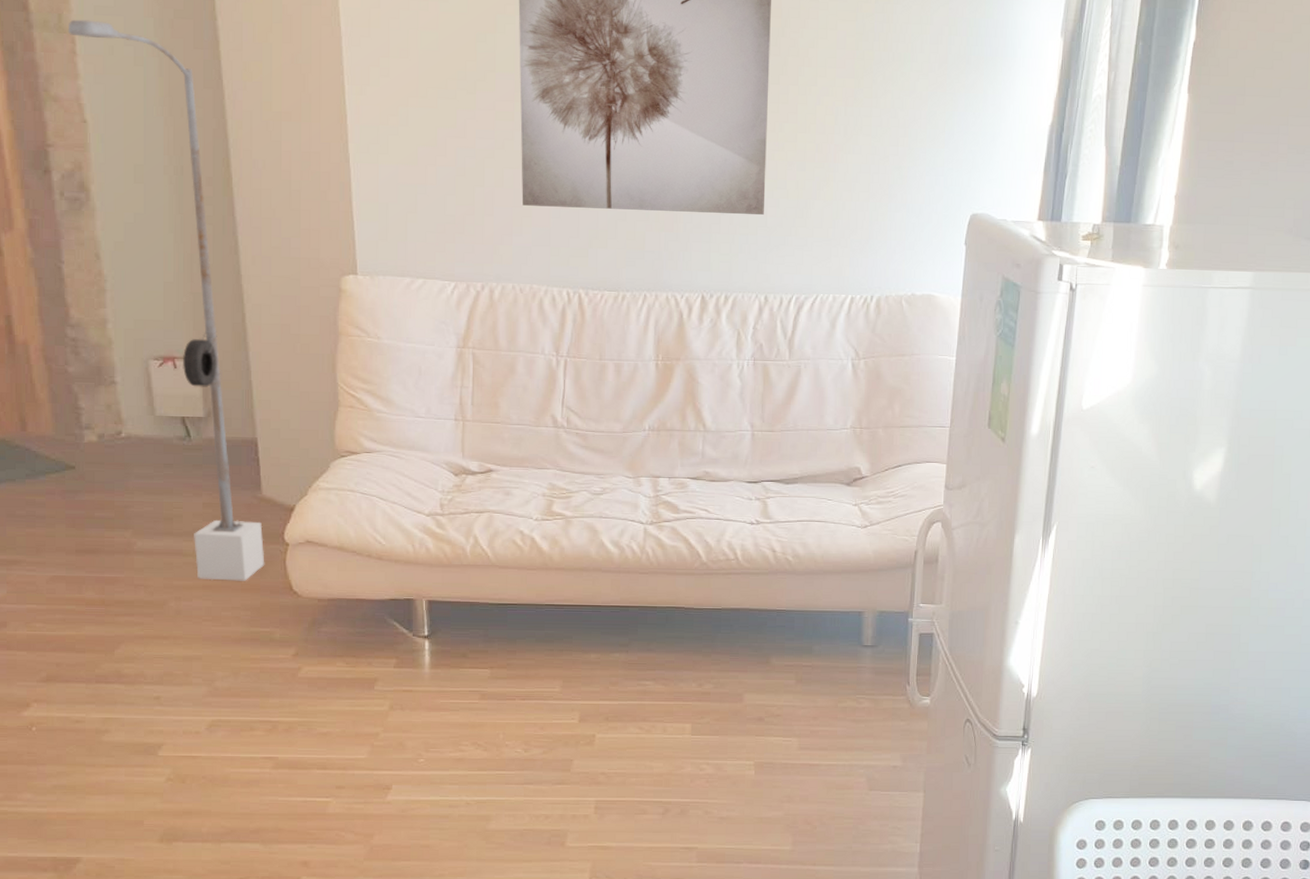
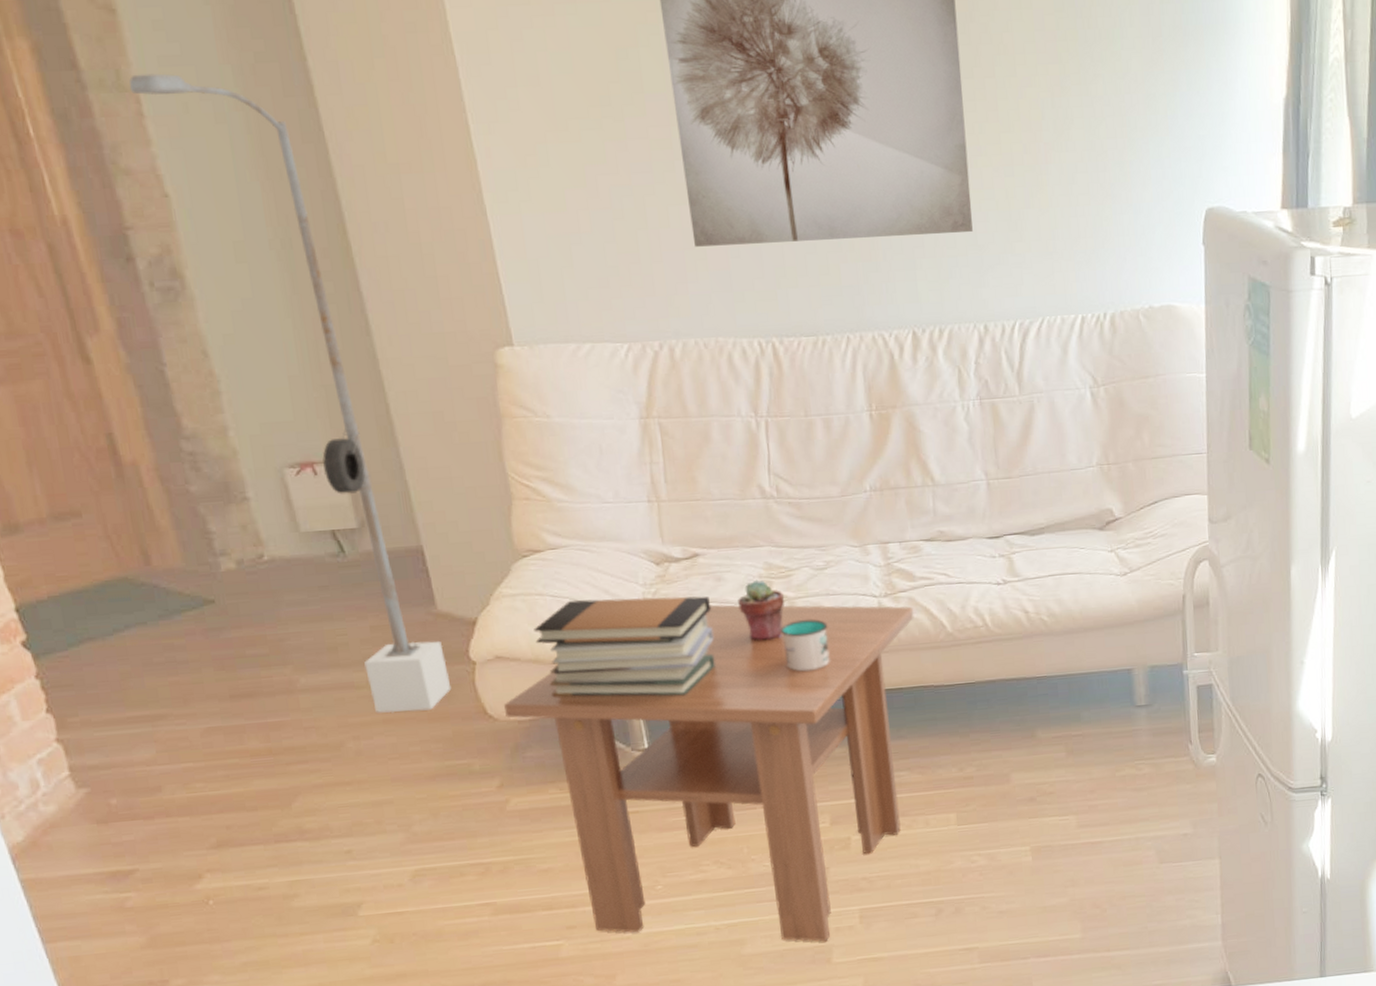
coffee table: none [307,515,674,827] -> present [503,604,914,942]
book stack: none [342,498,498,592] -> present [534,595,716,697]
potted succulent: none [522,497,563,552] -> present [738,579,786,641]
mug: none [555,537,598,583] -> present [780,619,830,672]

